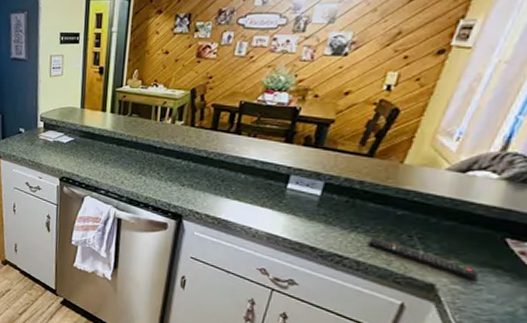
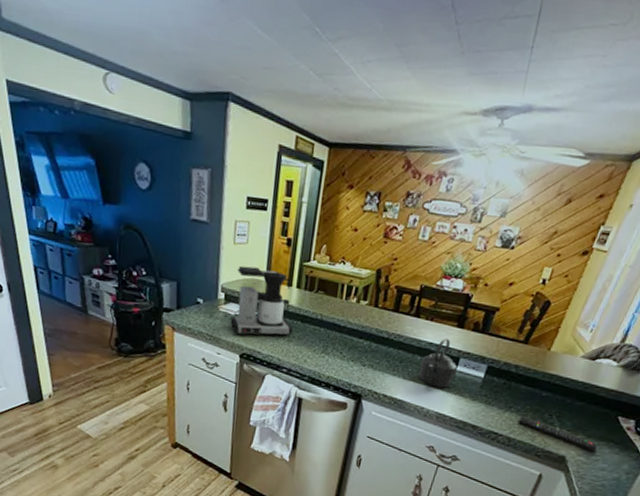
coffee maker: none [49,96,109,160] -> present [230,265,293,336]
kettle: none [244,154,287,207] -> present [419,338,457,388]

